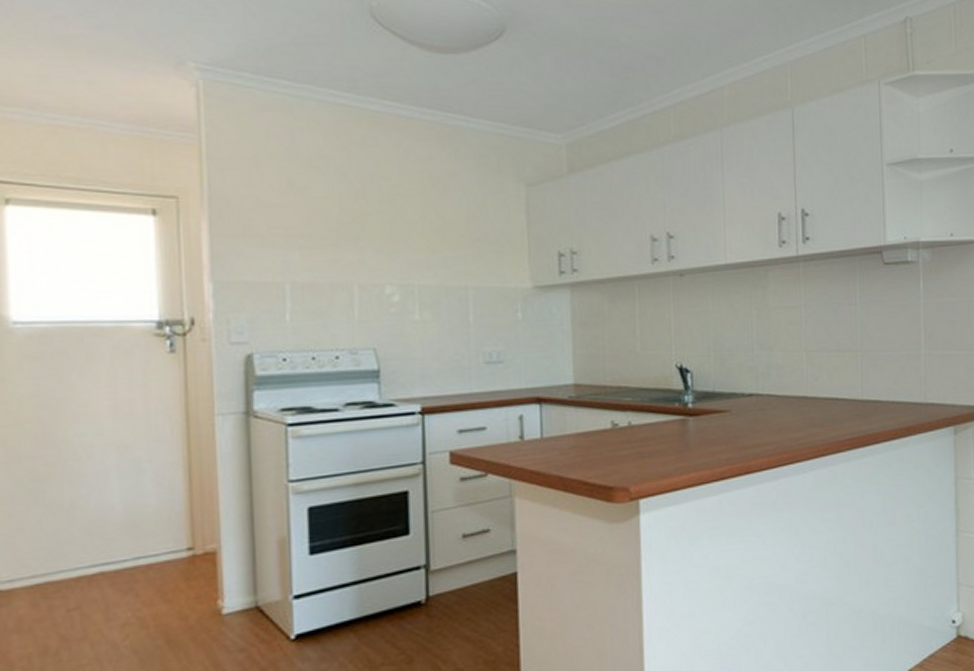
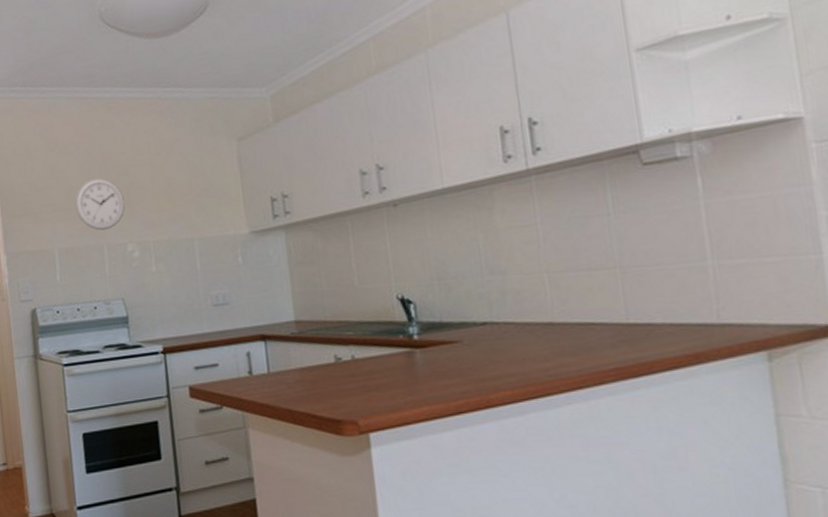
wall clock: none [319,204,385,266] -> present [75,178,125,231]

